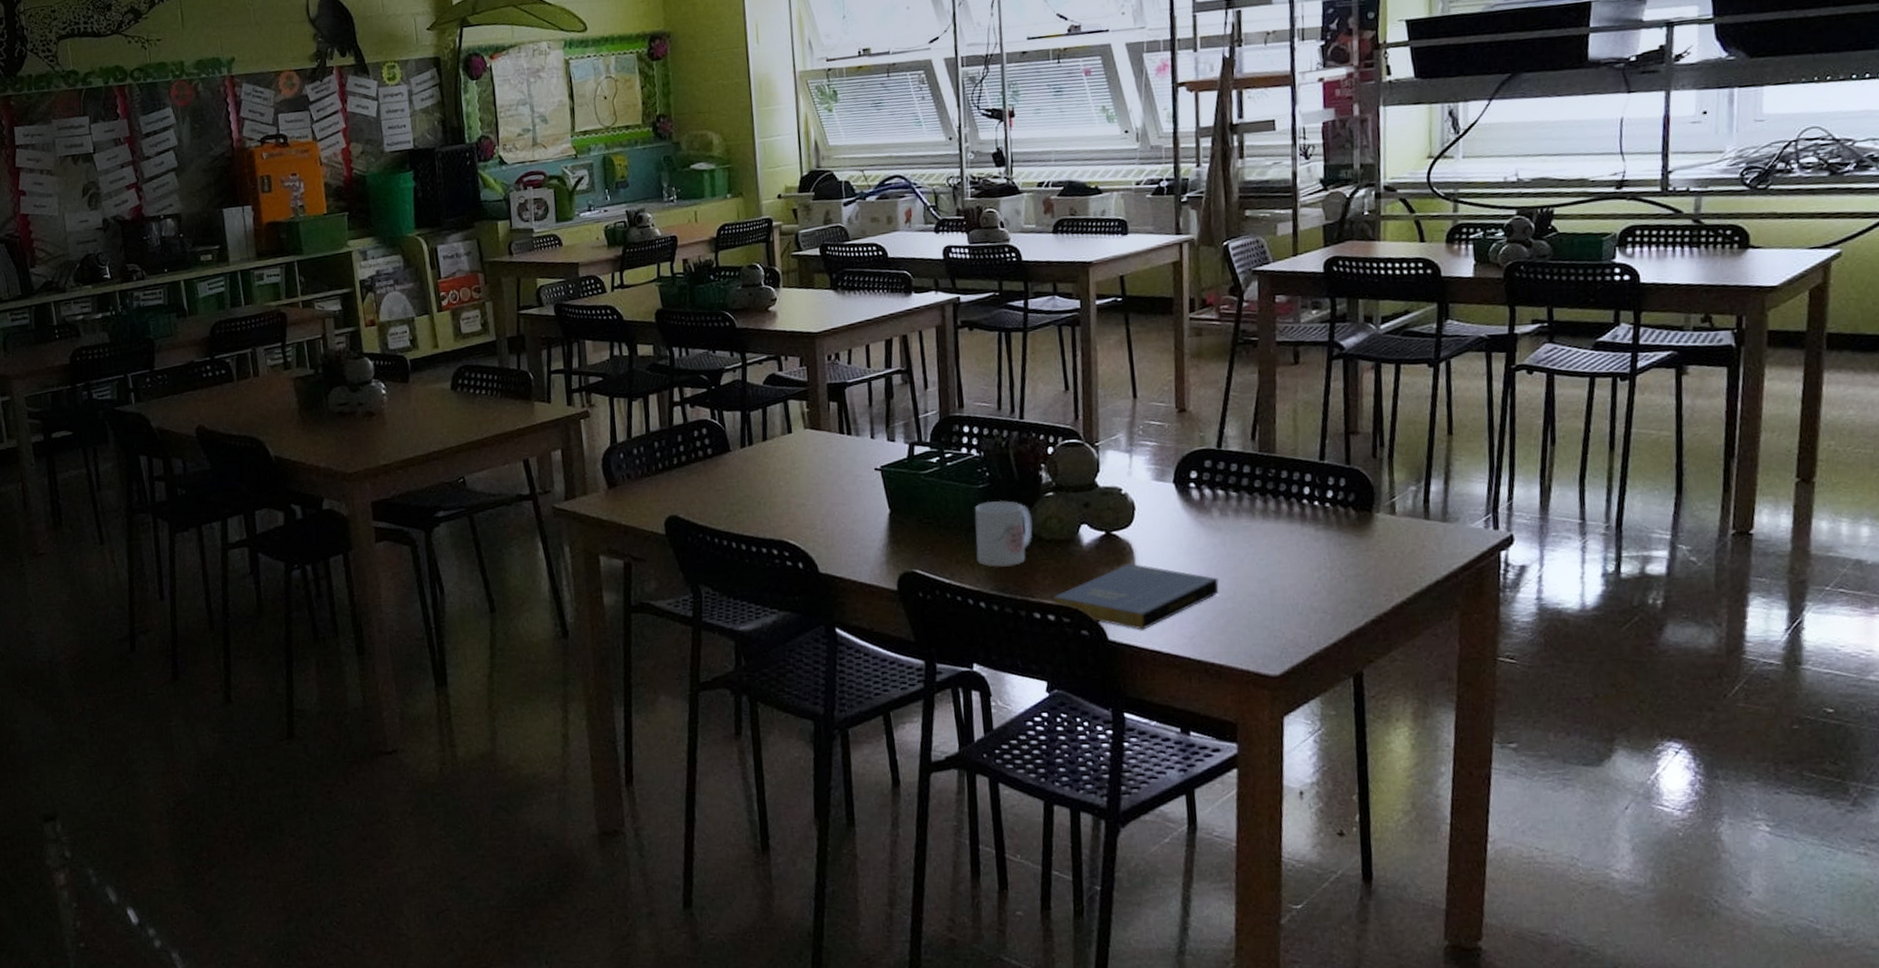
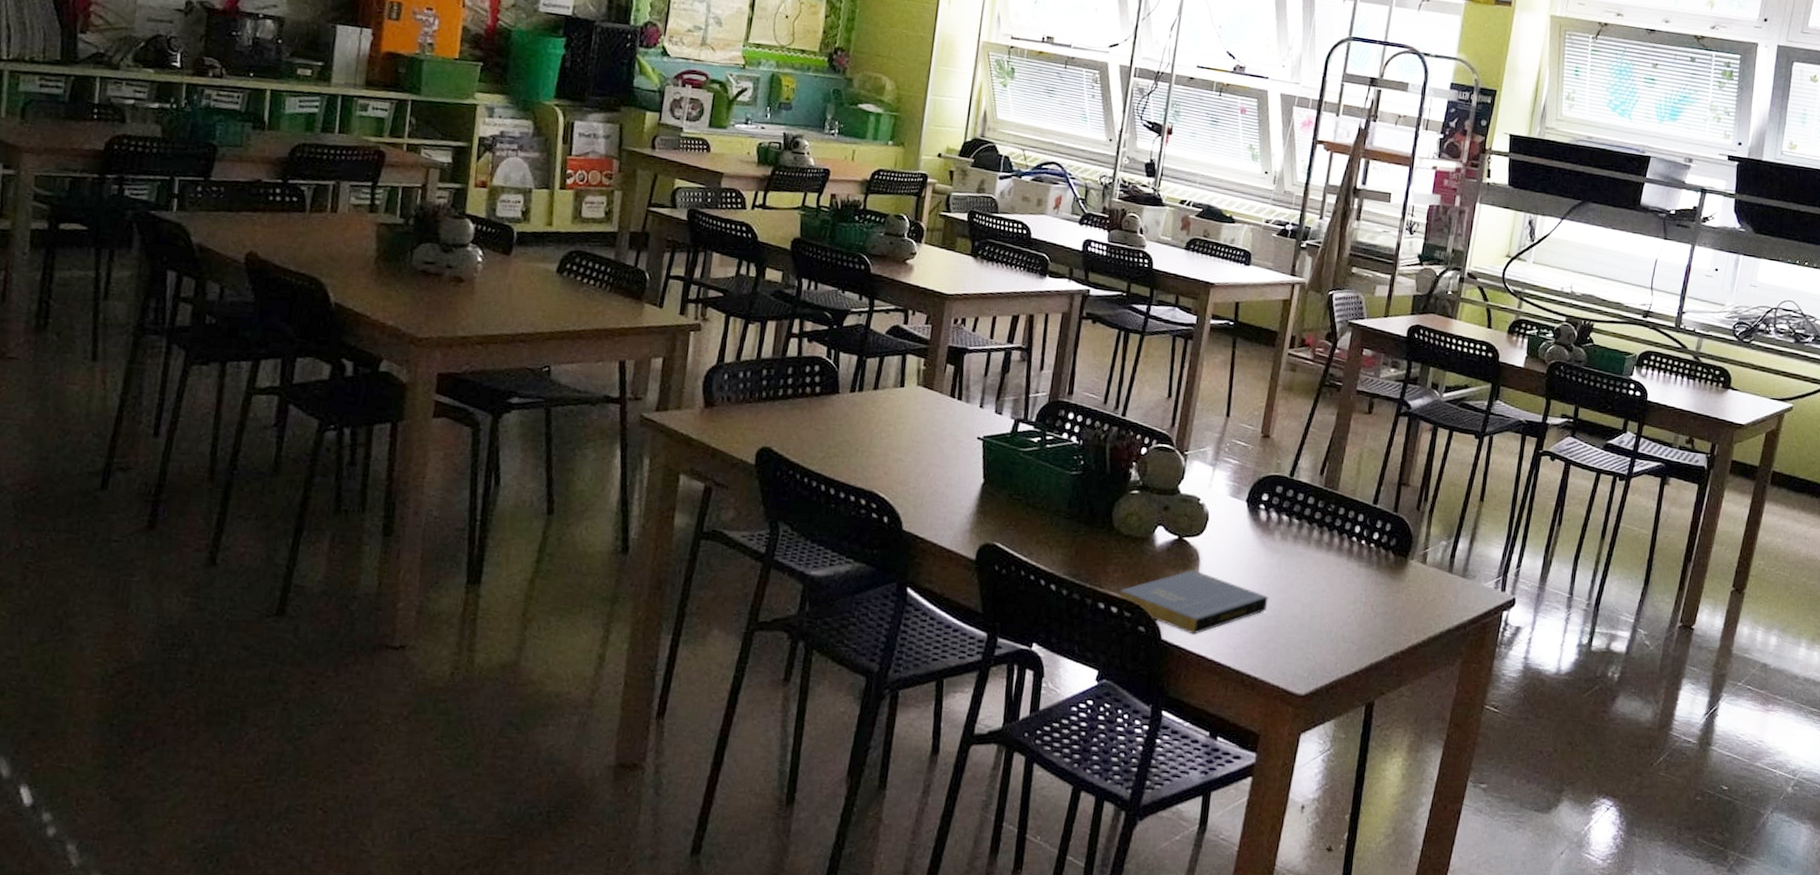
mug: present [974,501,1033,567] -> none [1056,489,1115,555]

